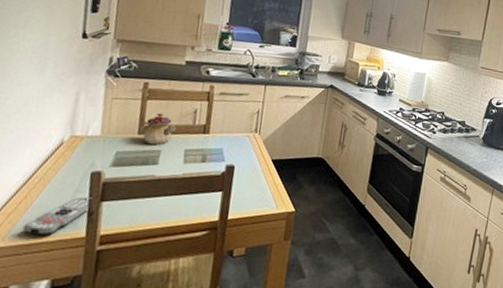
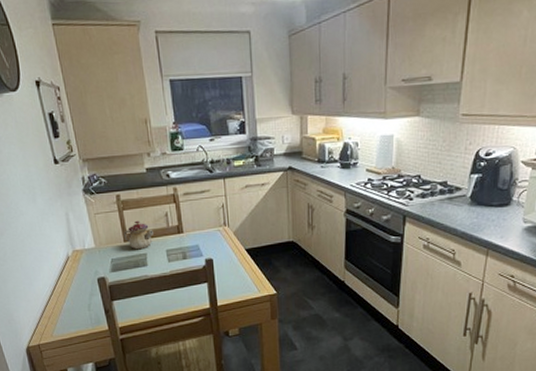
remote control: present [23,197,92,236] -> none [62,299,105,331]

